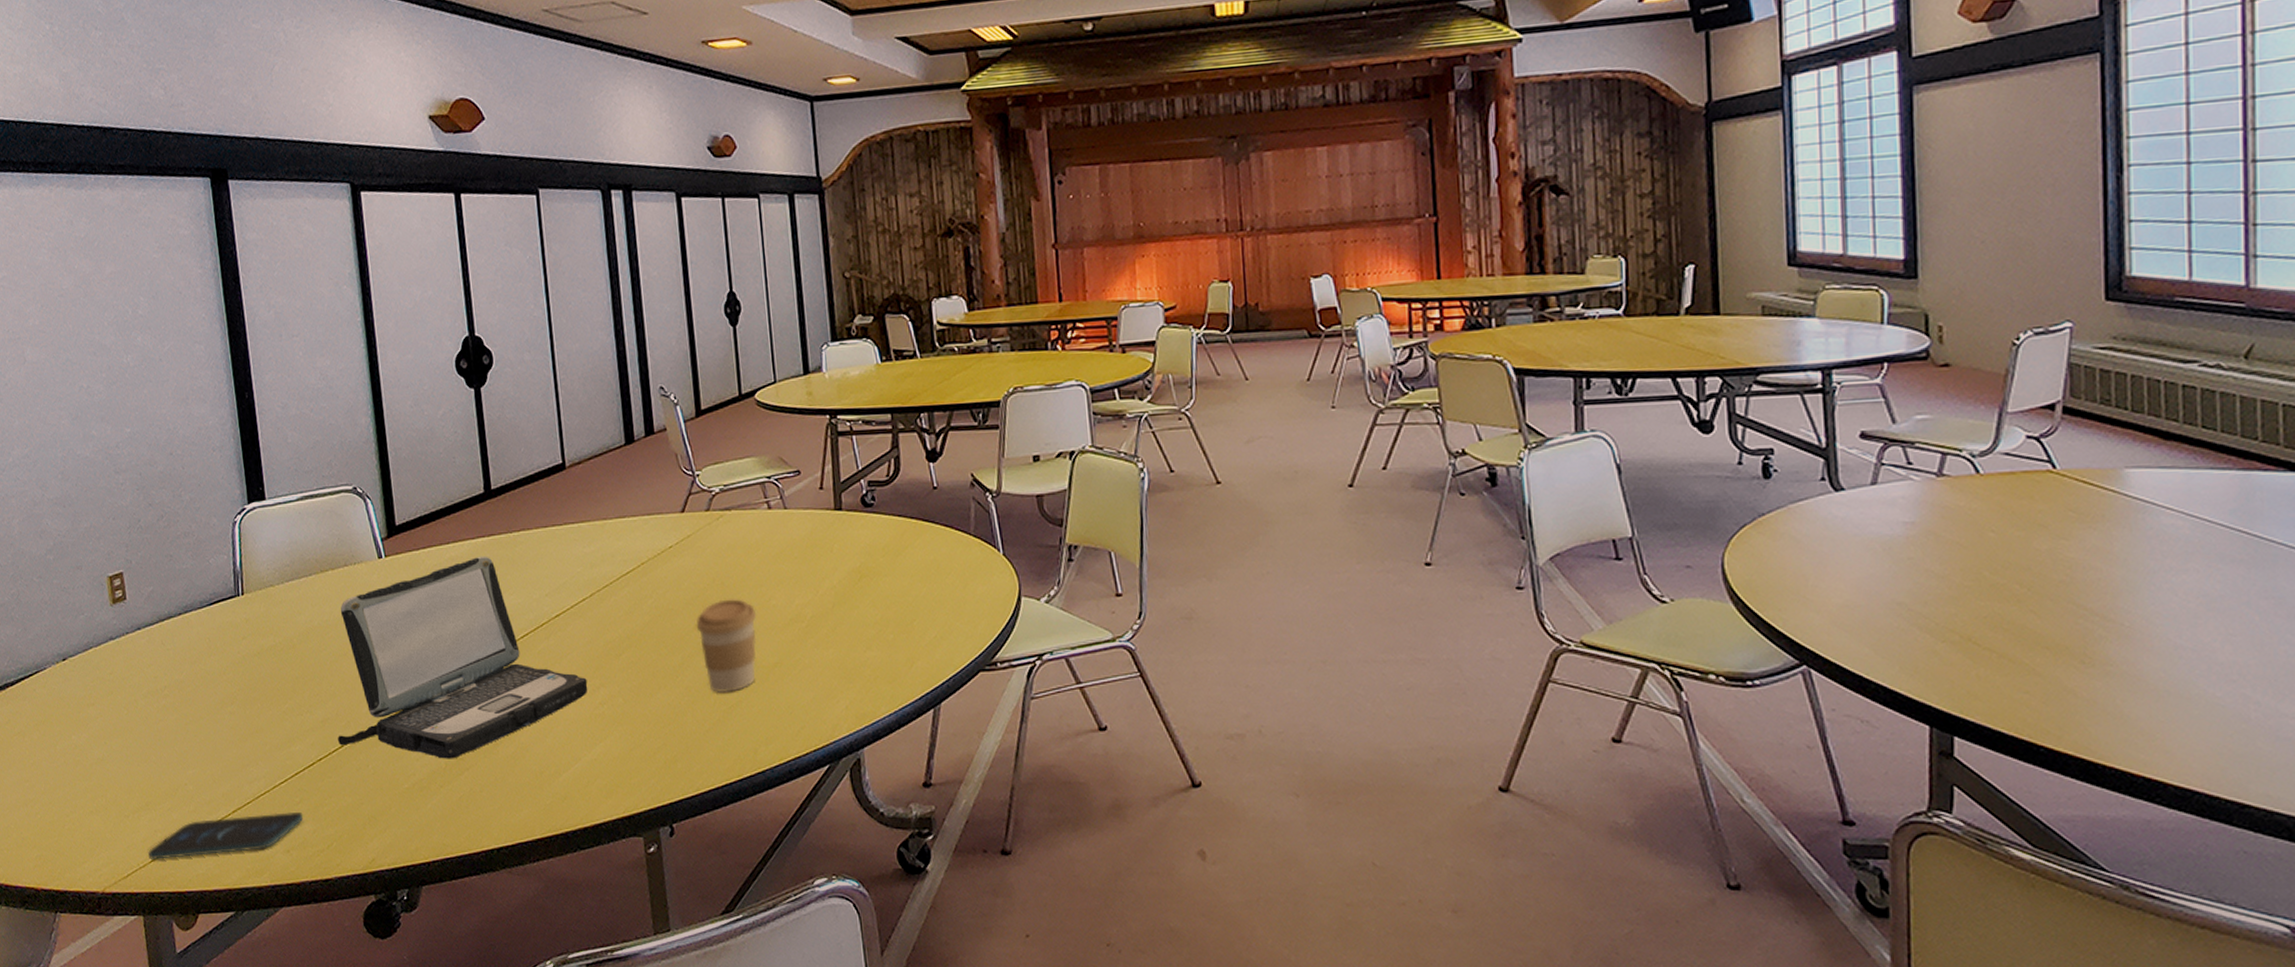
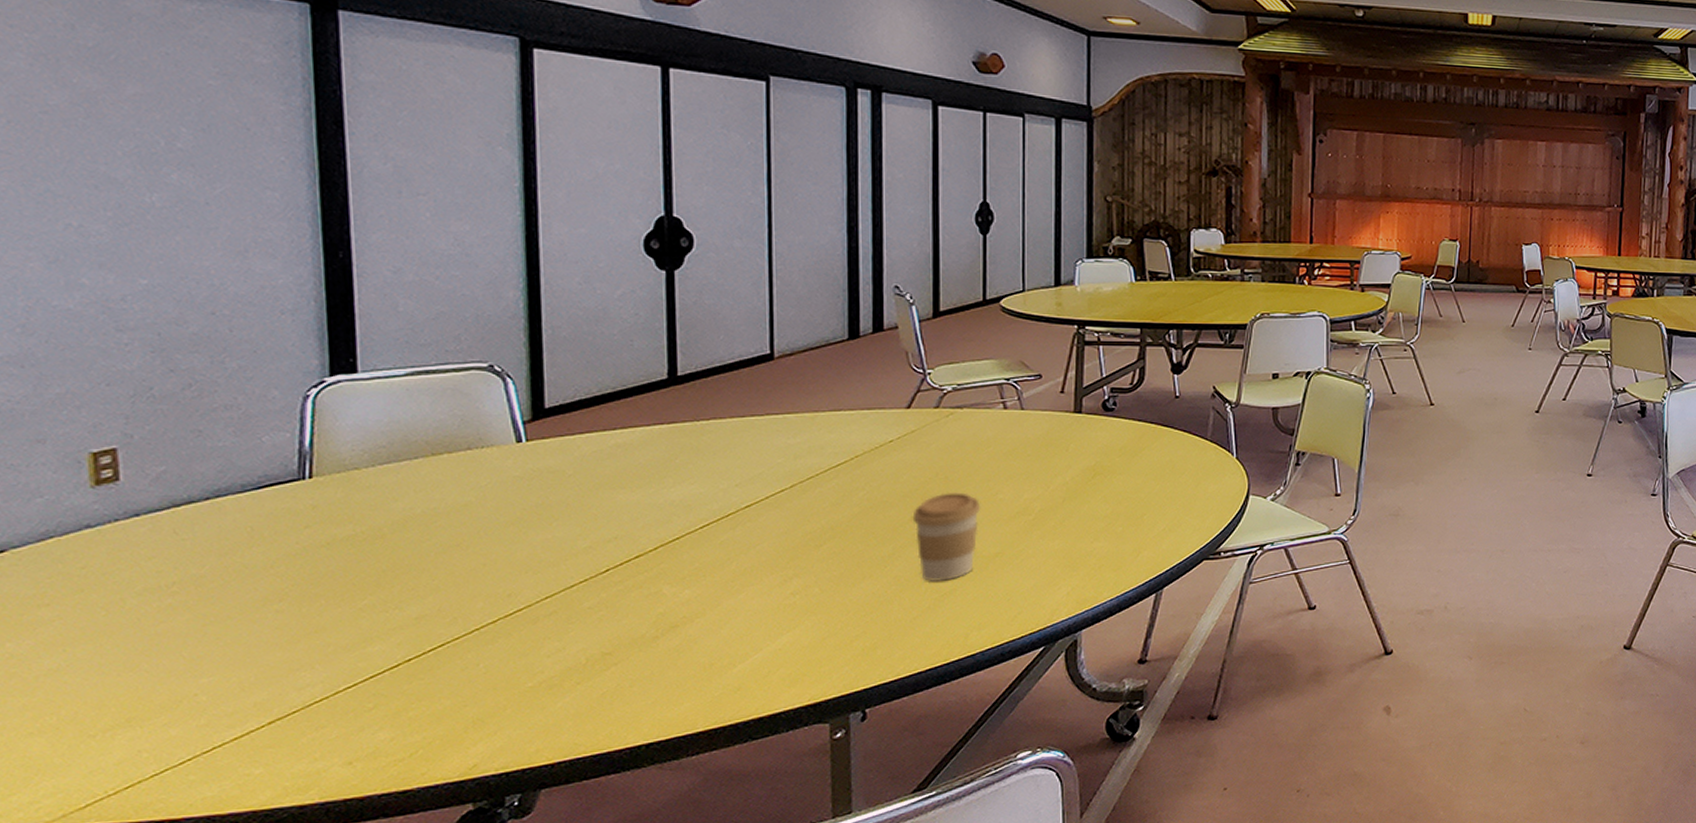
smartphone: present [148,812,304,859] -> none [124,719,378,785]
laptop: present [338,556,588,759] -> none [437,443,778,655]

